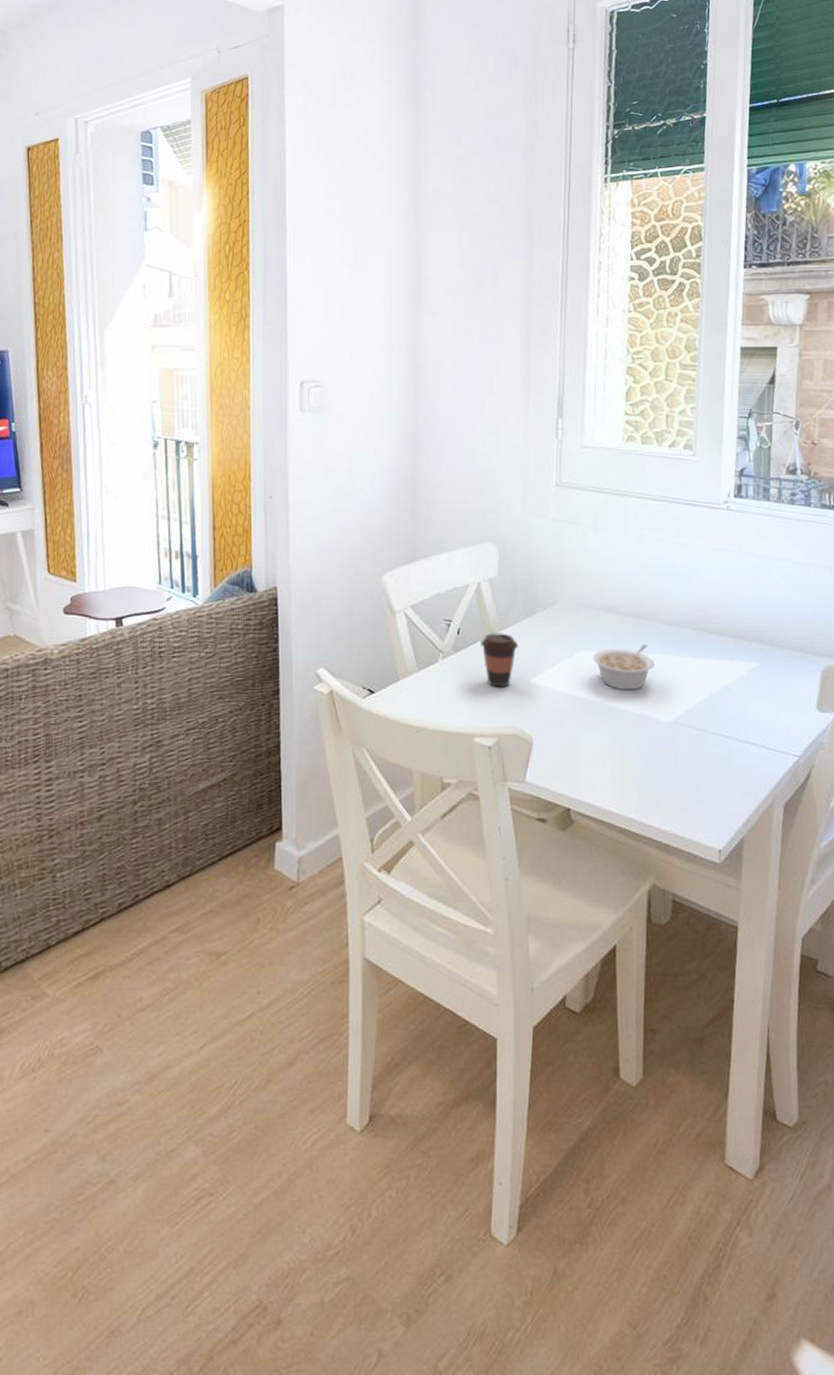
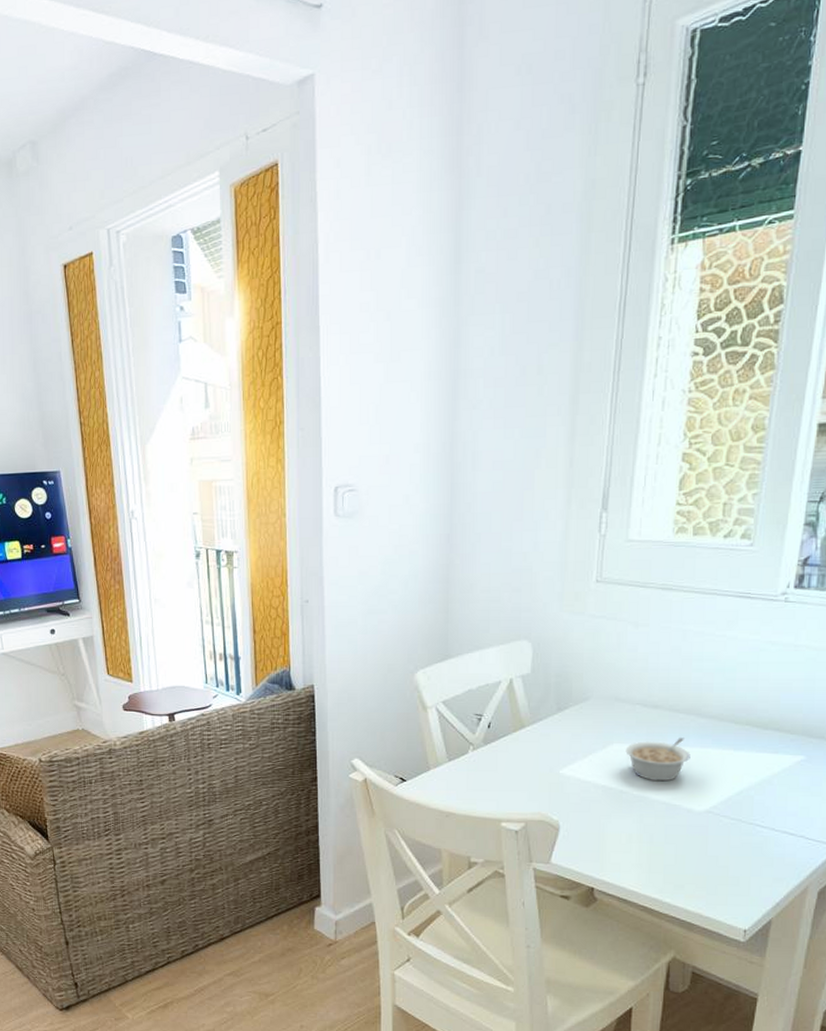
coffee cup: present [481,633,518,687] -> none [511,727,549,777]

